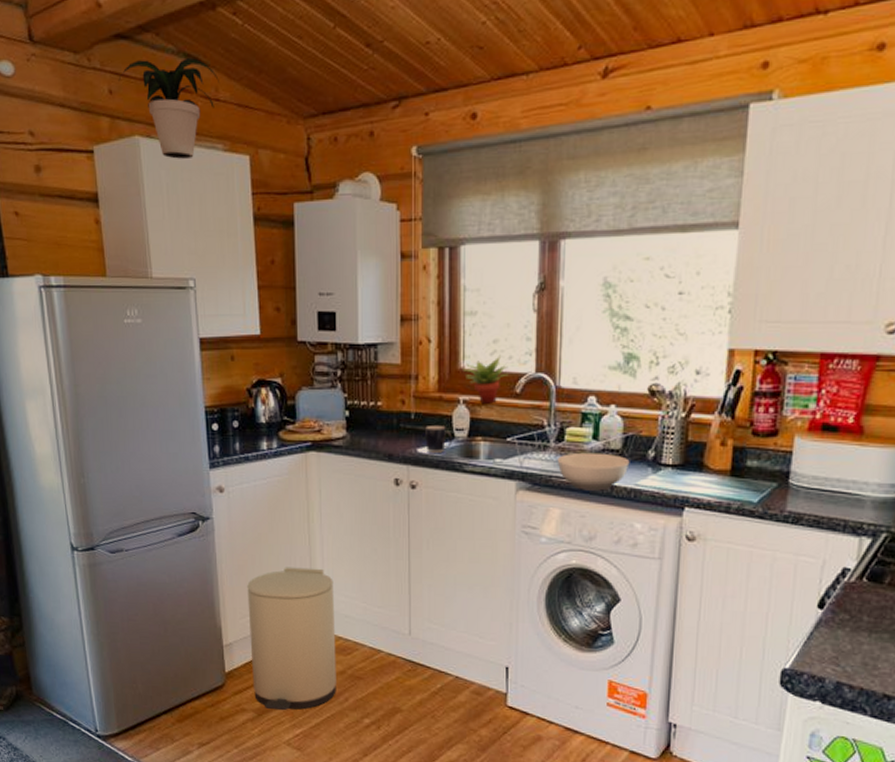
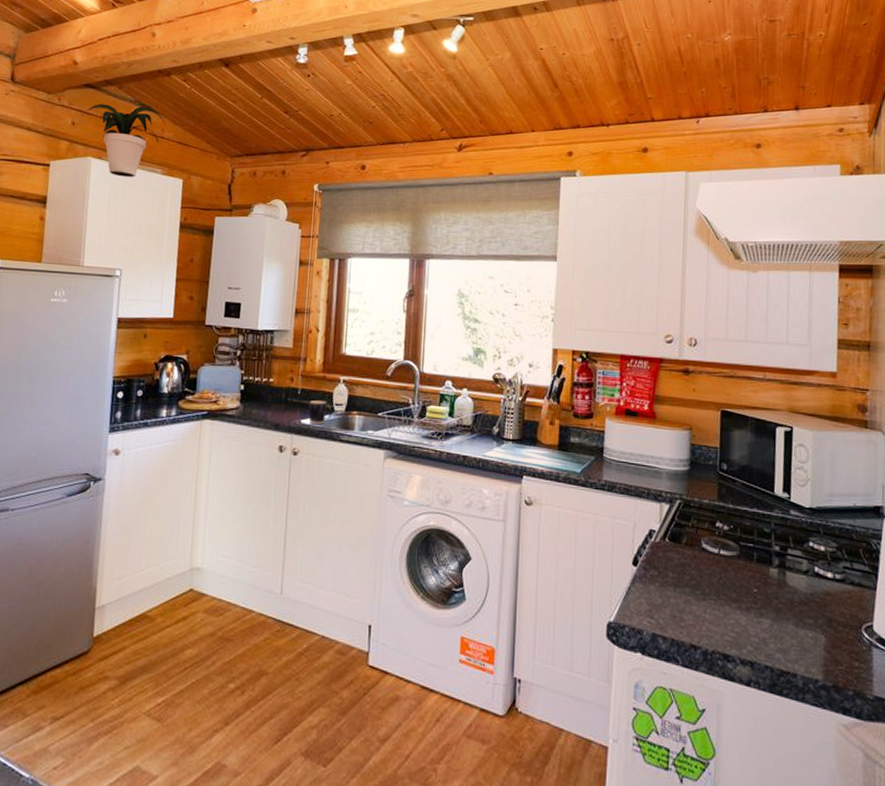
pedal bin: present [247,567,336,711] -> none [120,527,214,678]
succulent plant: present [463,354,508,404] -> none [344,344,382,384]
bowl: present [557,452,630,491] -> none [419,427,479,460]

